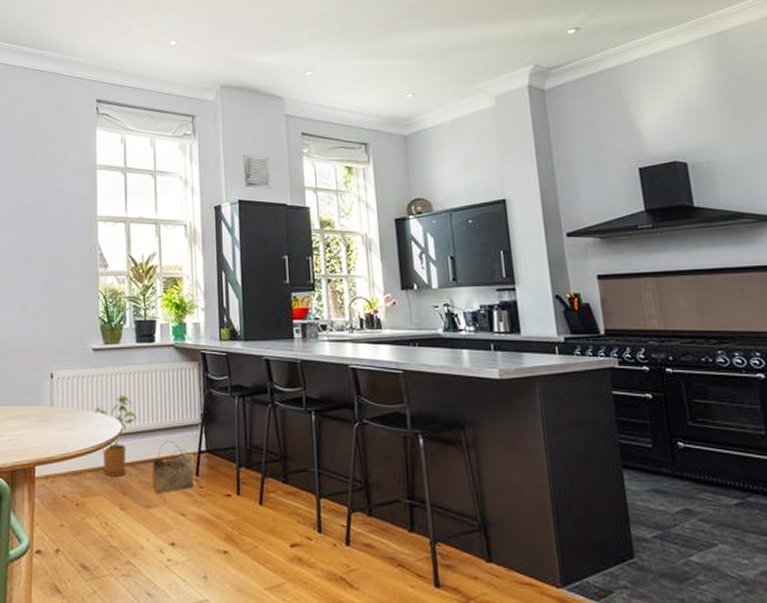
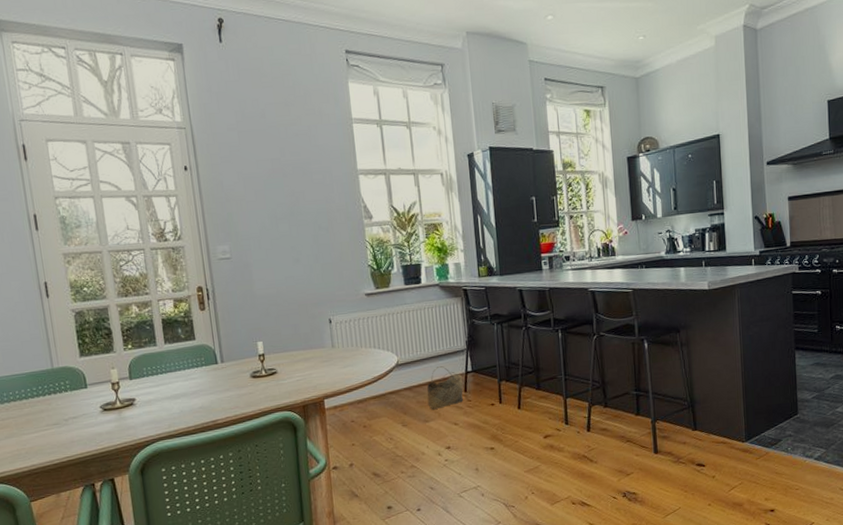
house plant: present [94,395,137,477] -> none [372,332,411,401]

